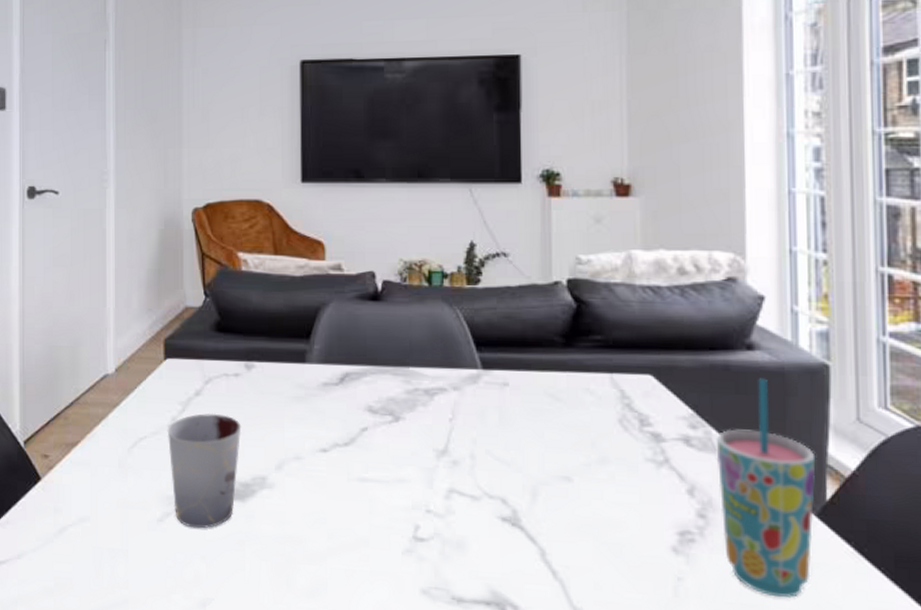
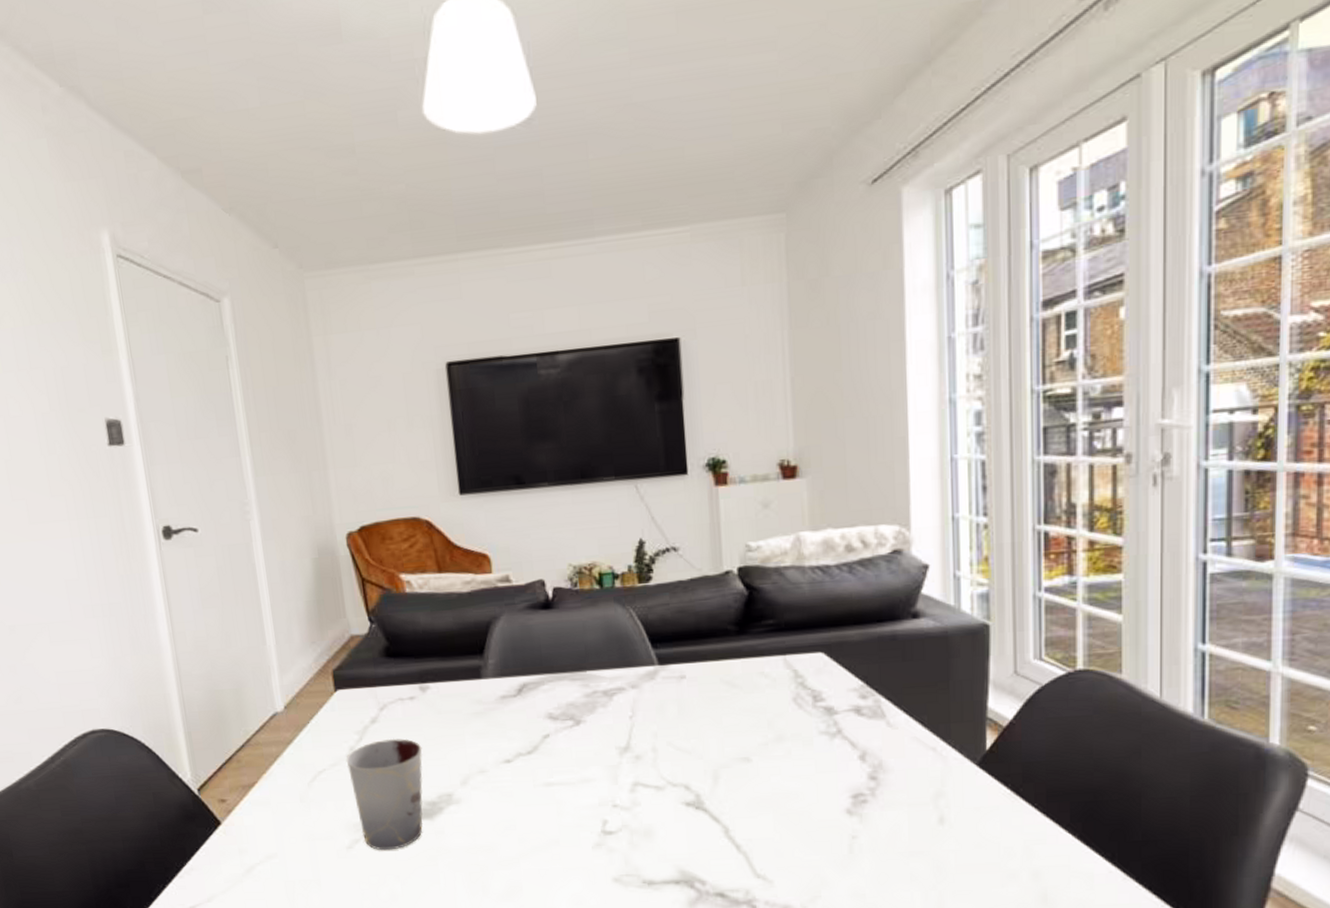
cup: present [716,378,816,599] -> none [885,644,977,842]

